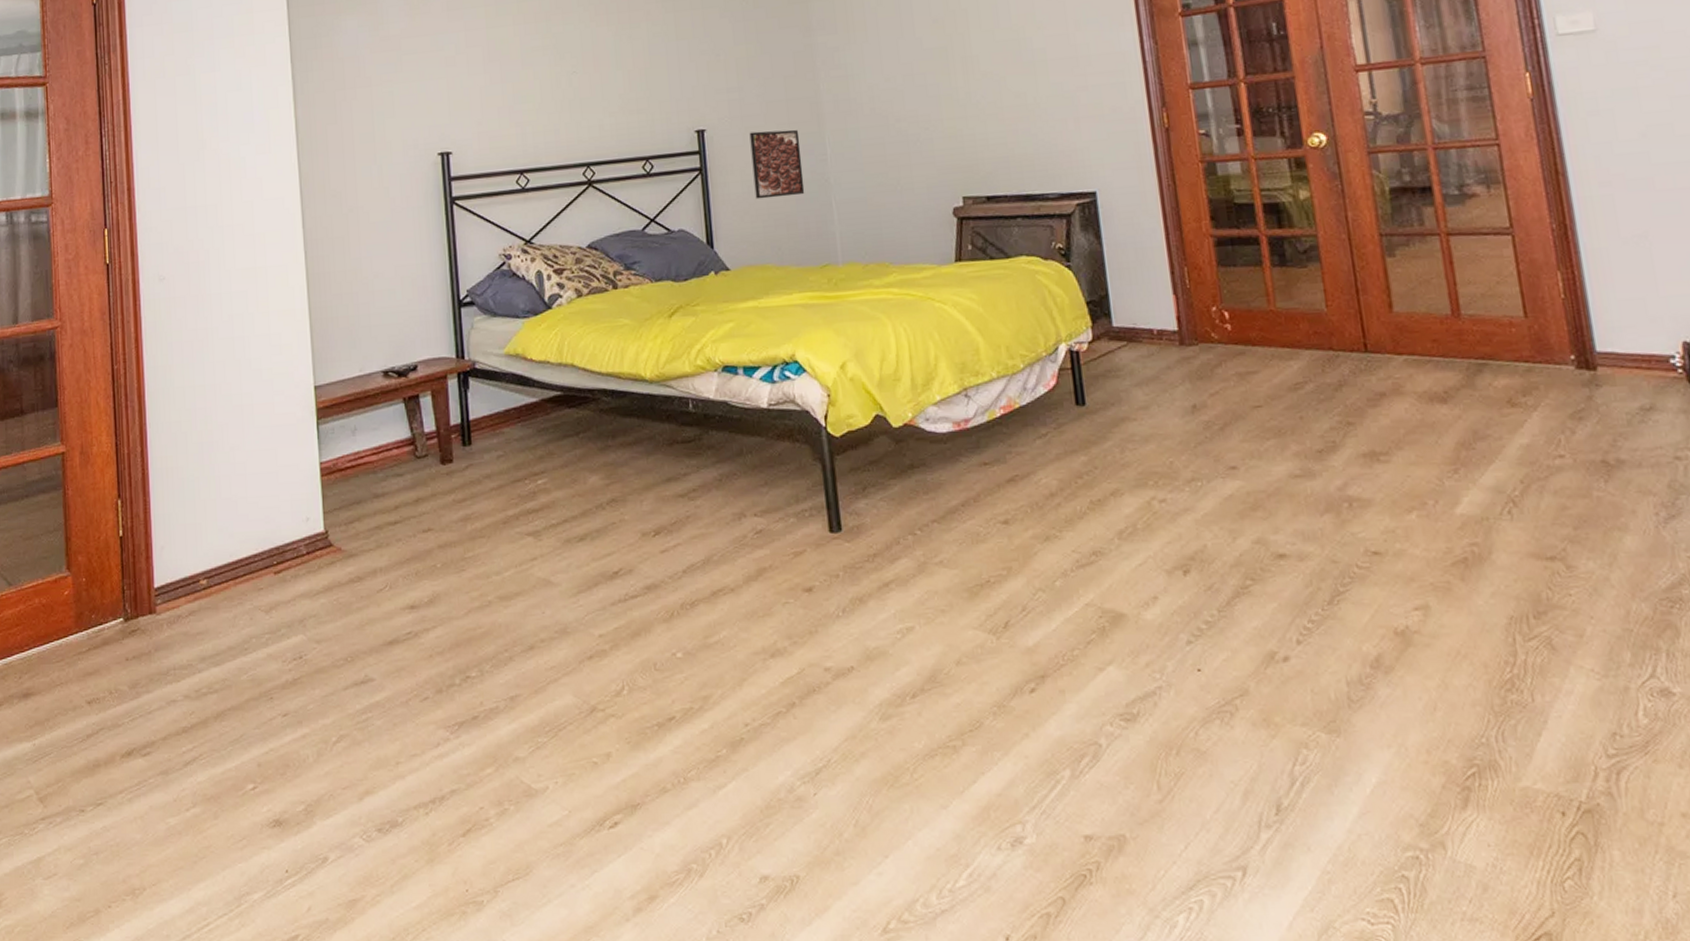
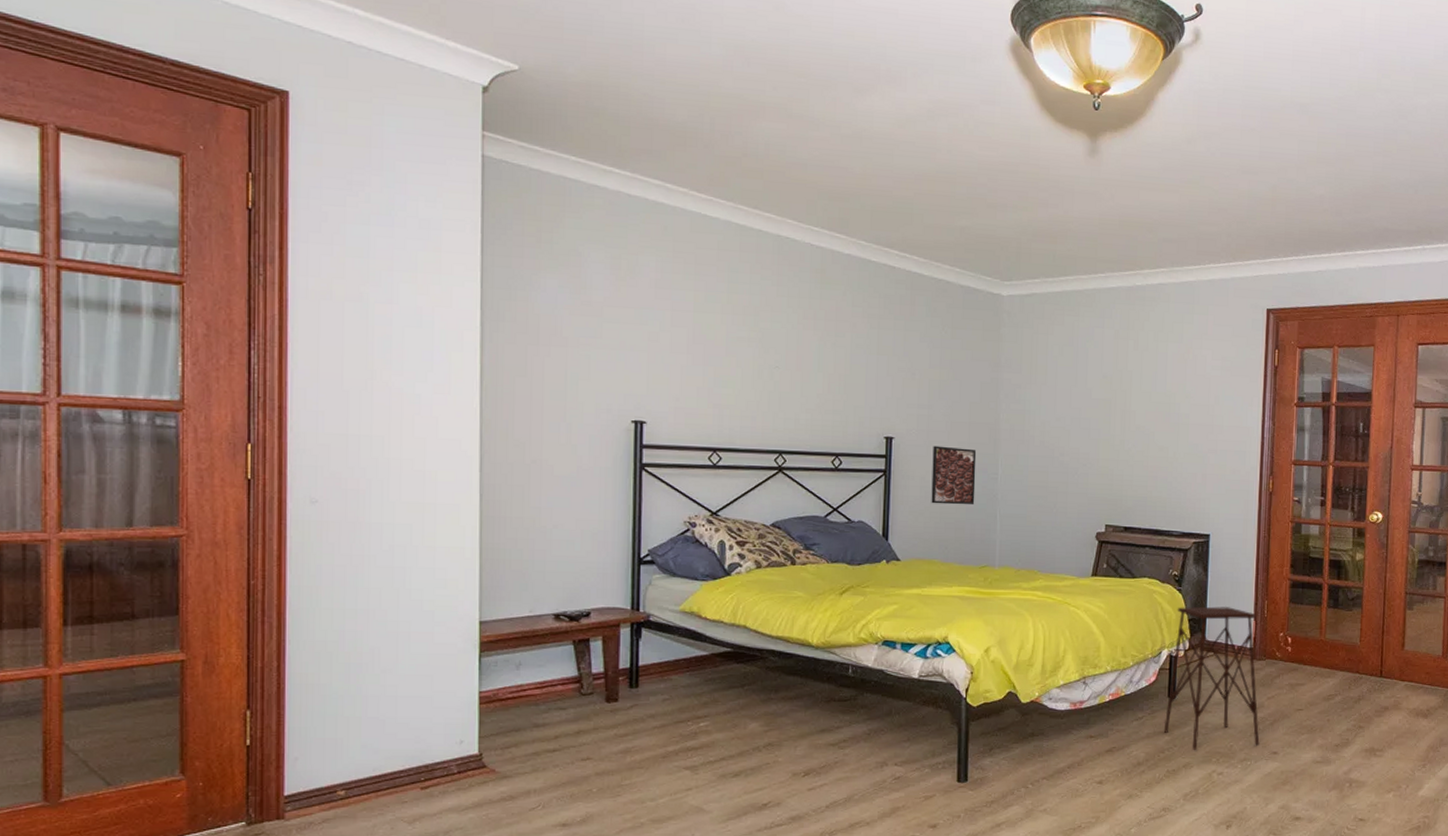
side table: none [1069,280,1210,472] -> present [1163,606,1260,750]

